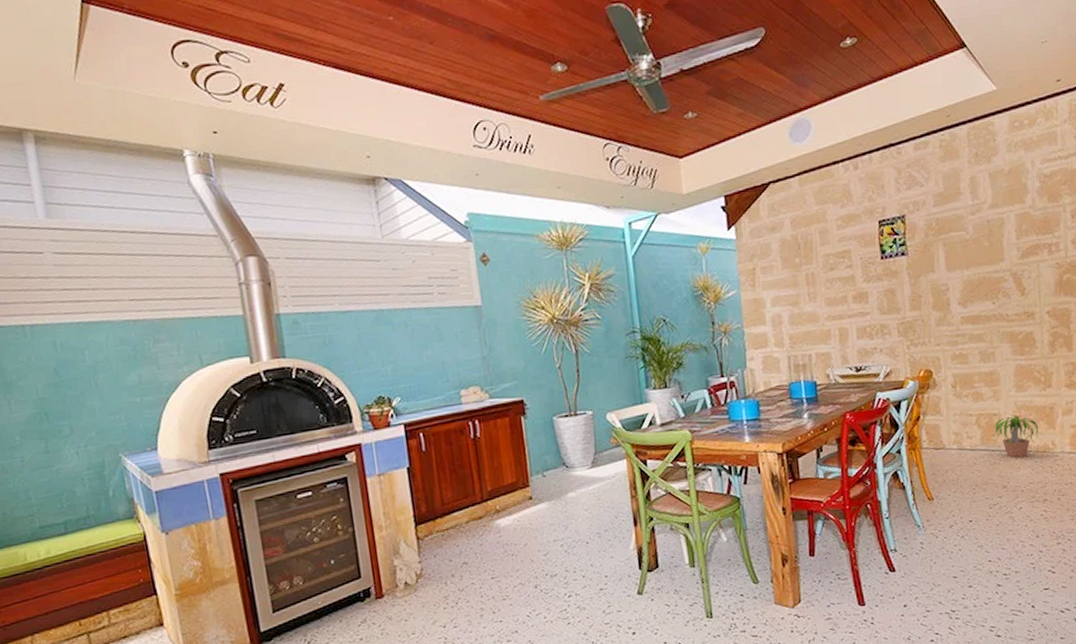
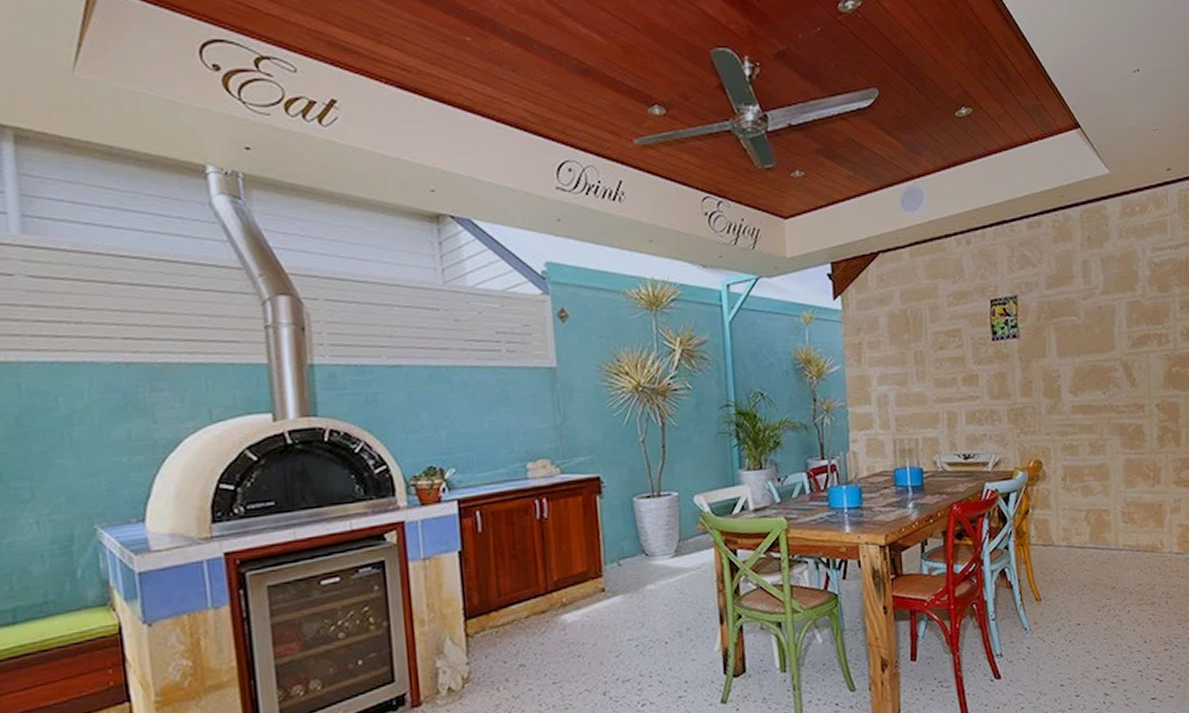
potted plant: present [992,415,1045,458] -> none [1101,512,1153,557]

